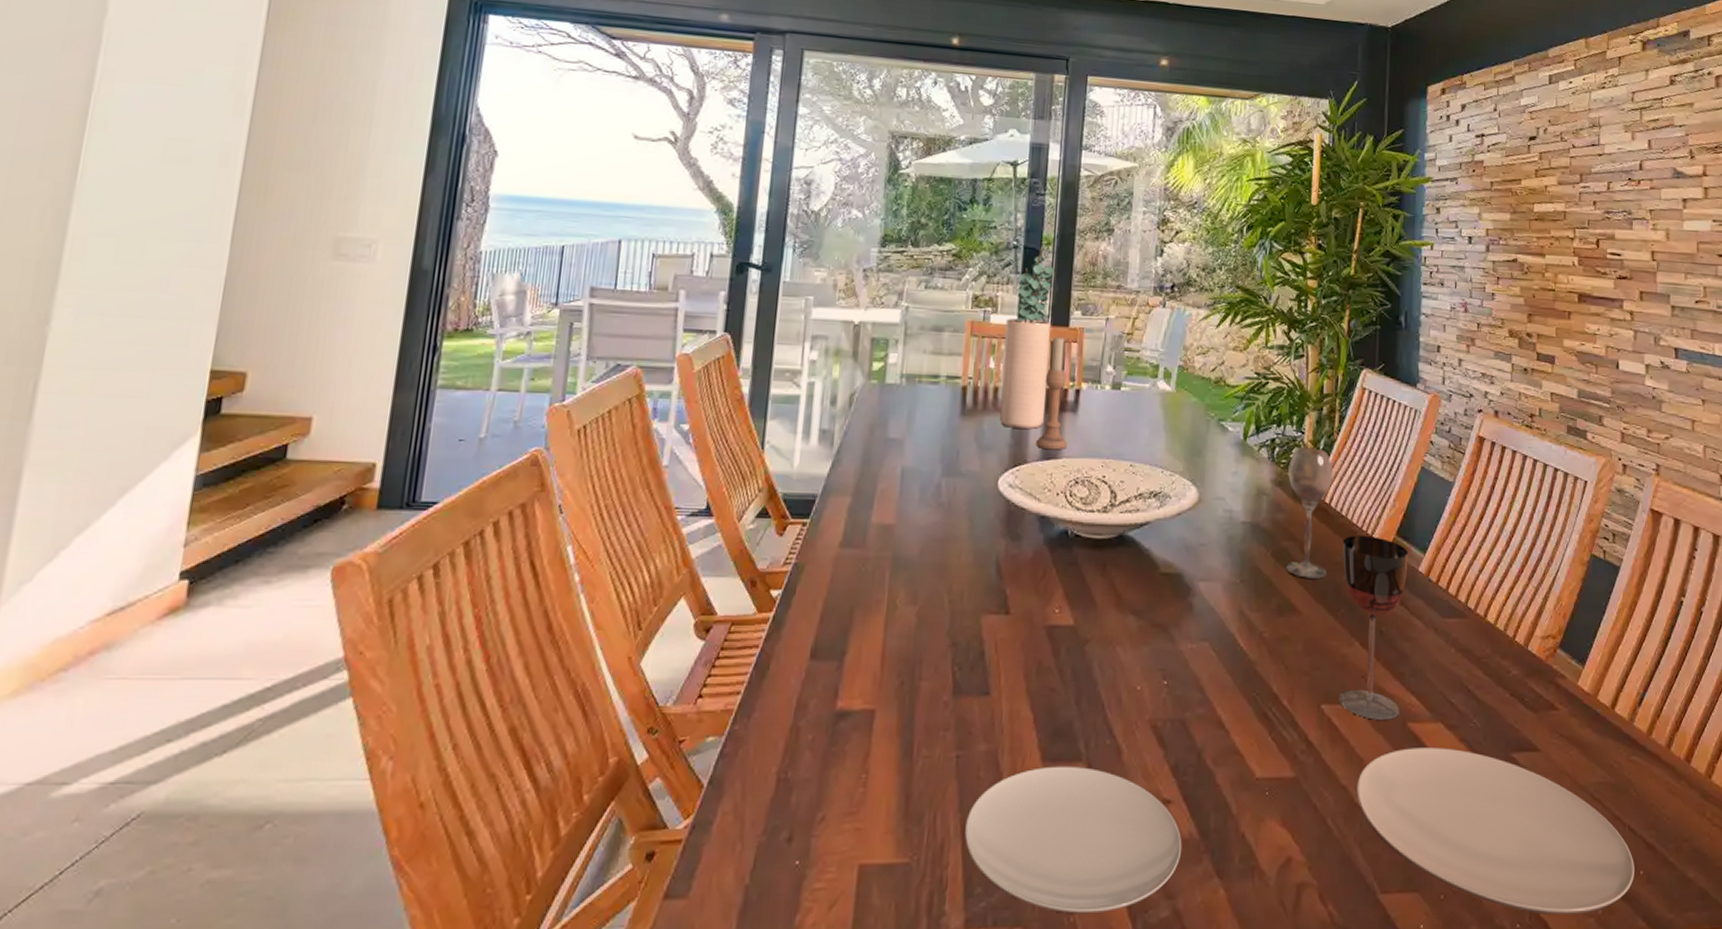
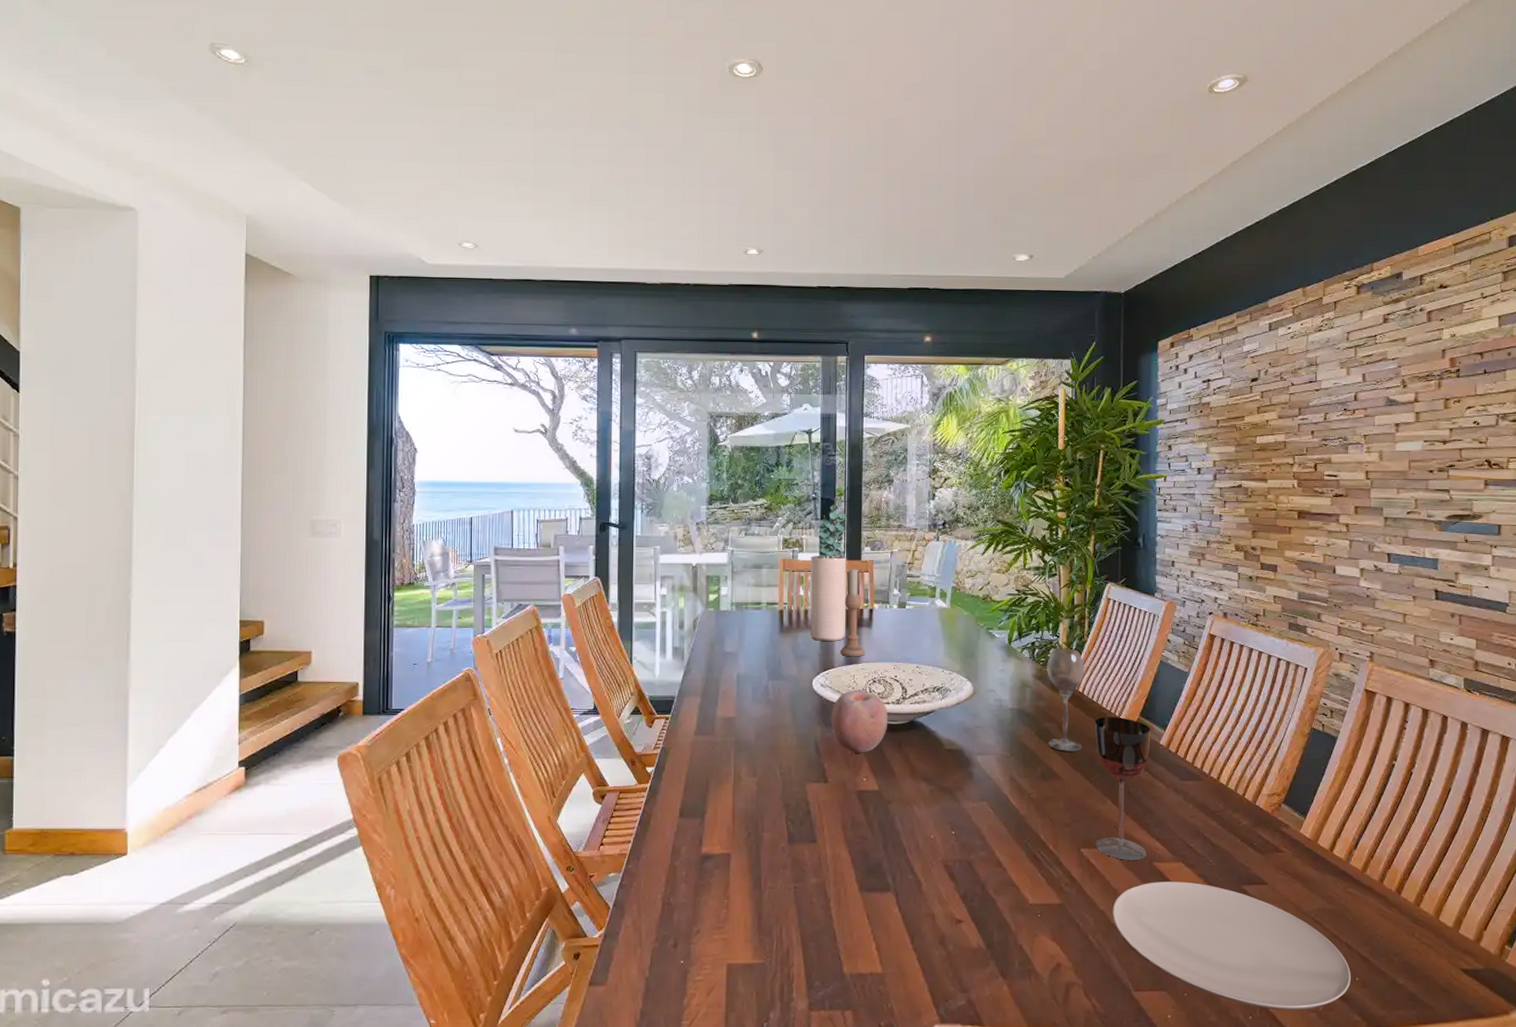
plate: present [965,766,1182,915] -> none [804,894,973,1002]
fruit: none [1019,492,1092,576] -> present [831,689,888,753]

